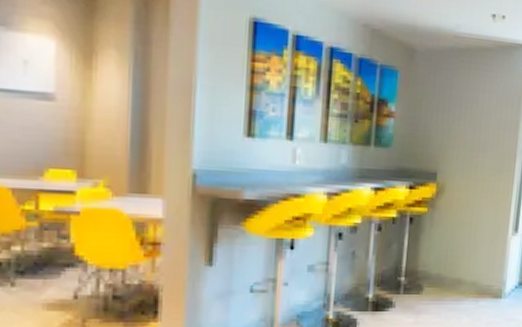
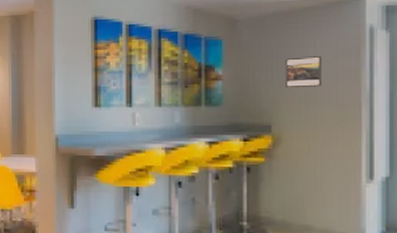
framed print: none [454,101,488,135] -> present [286,56,321,87]

